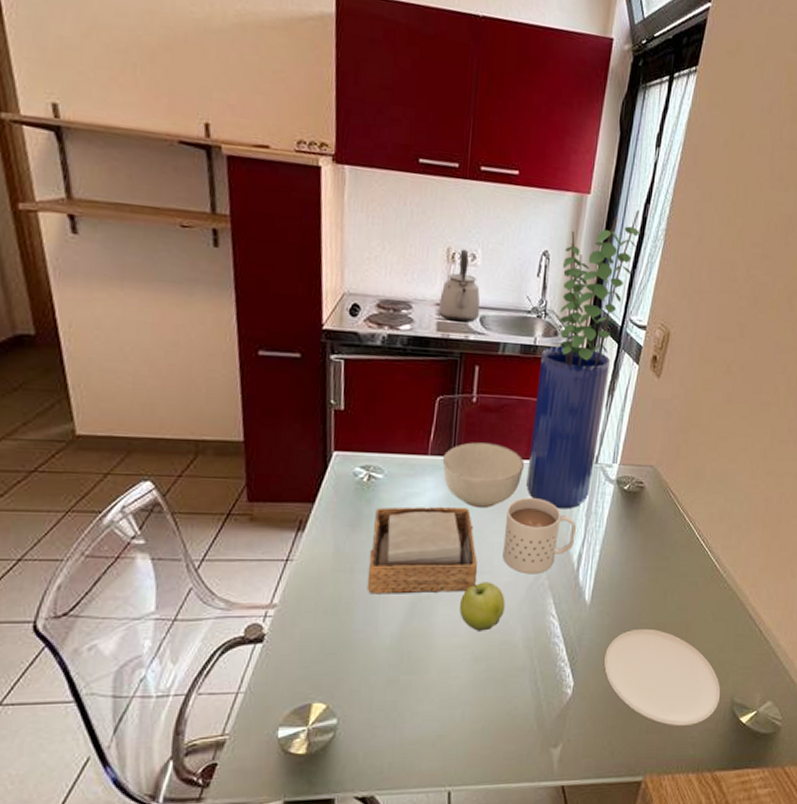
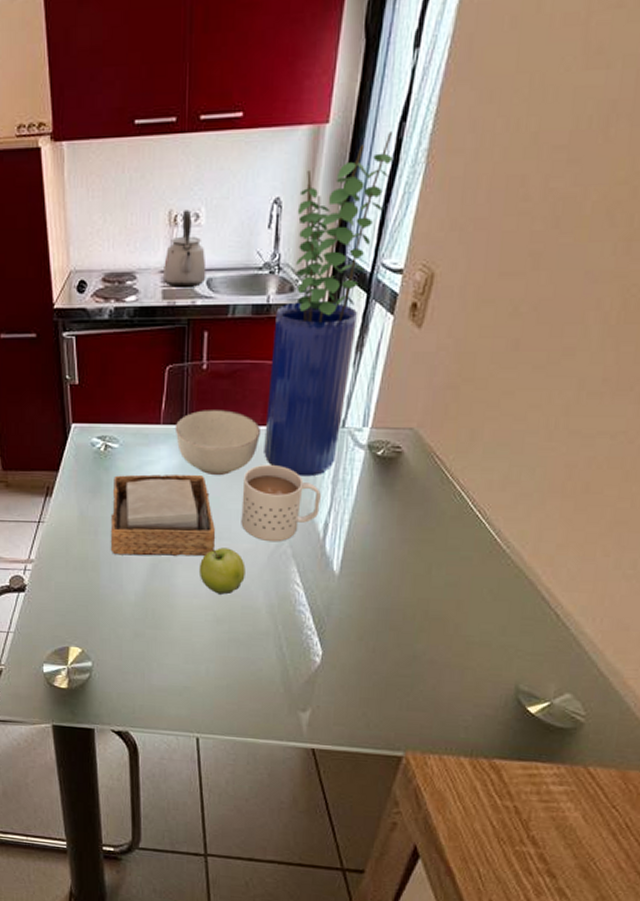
plate: present [604,628,721,726] -> none [357,602,502,708]

